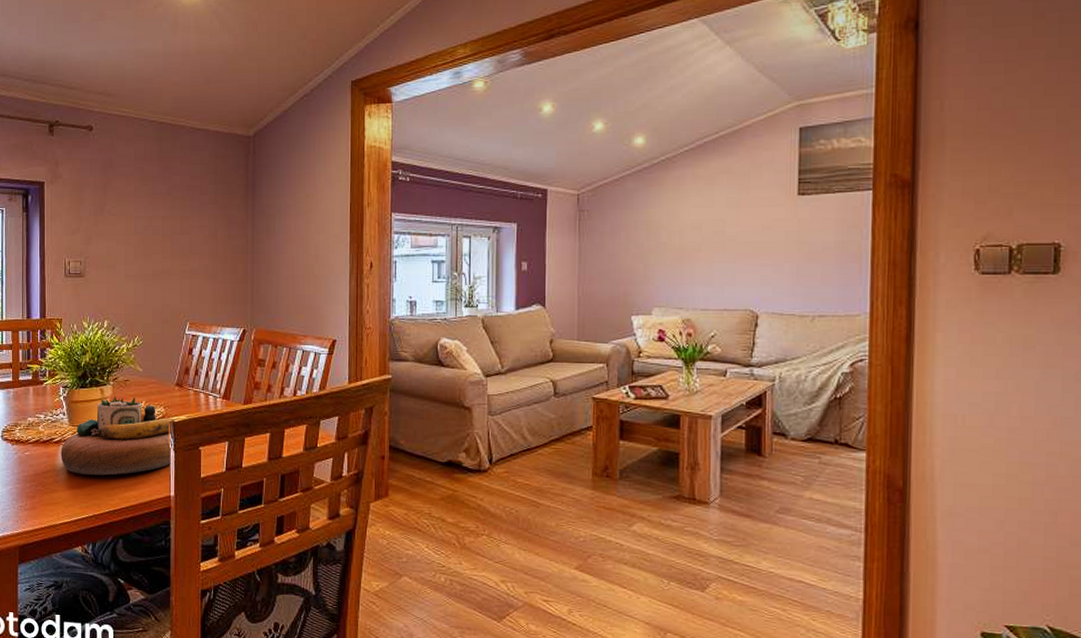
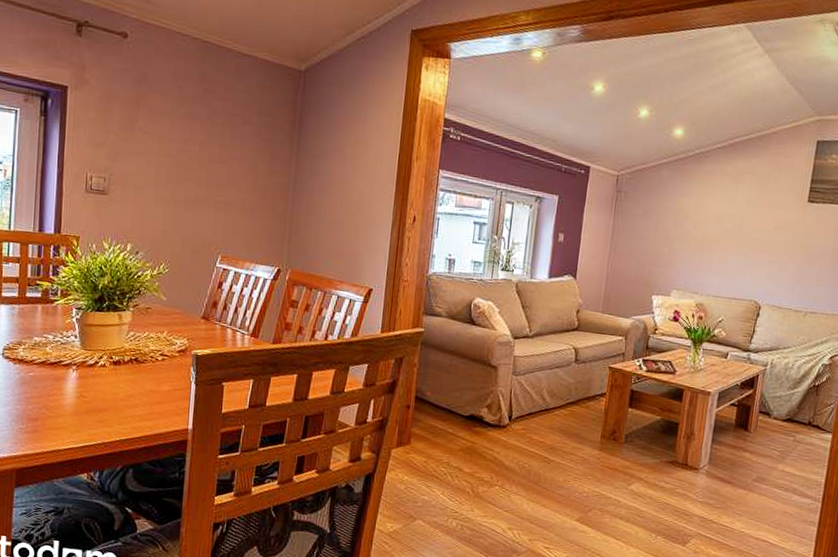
decorative bowl: present [61,395,172,476] -> none [69,322,196,404]

